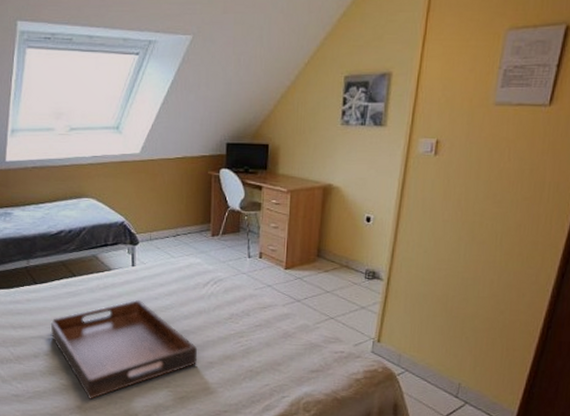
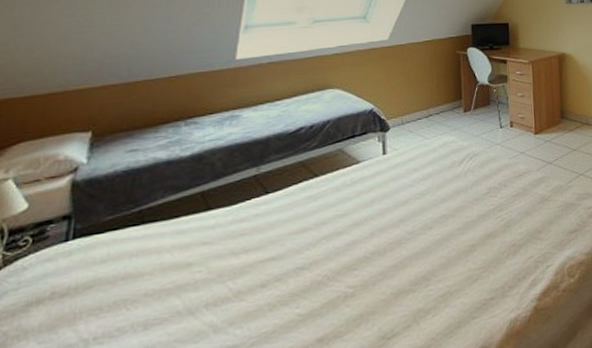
serving tray: present [50,300,198,399] -> none [284,191,459,326]

